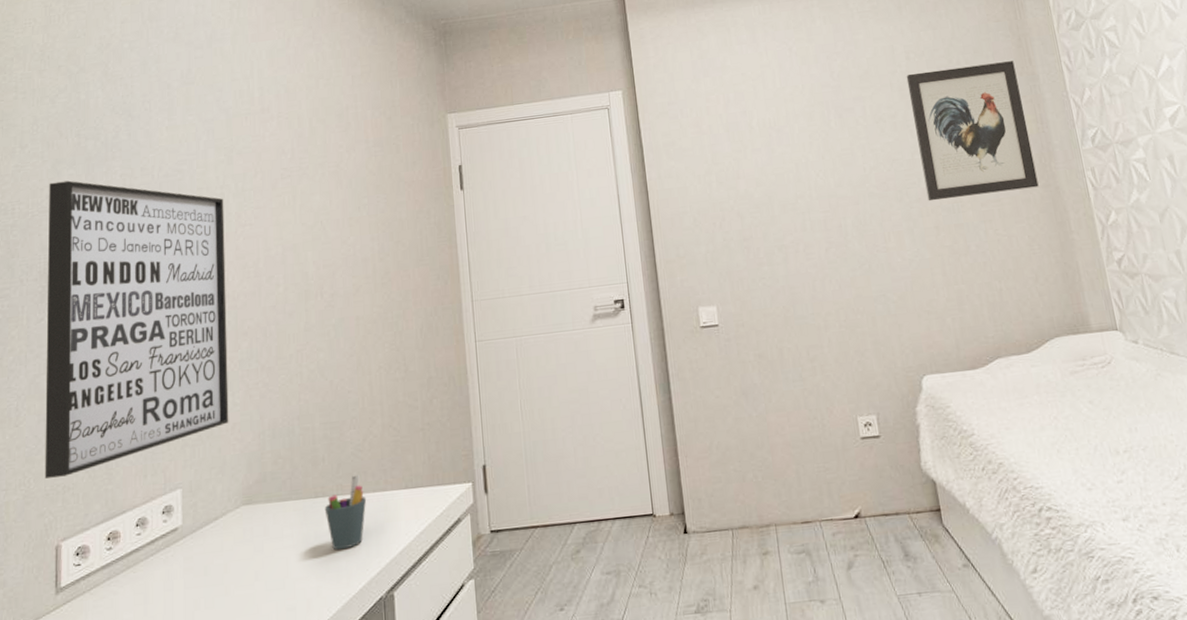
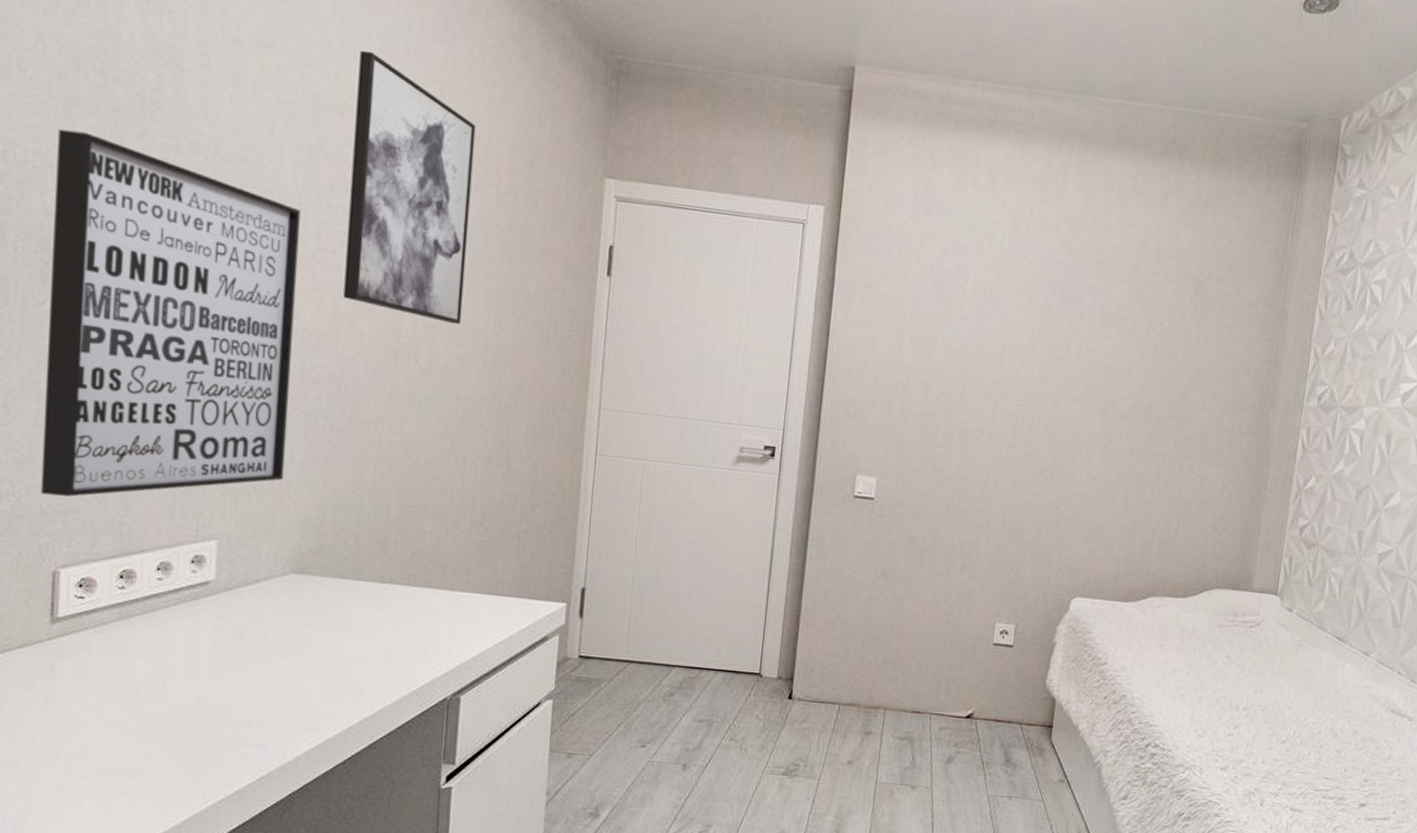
wall art: none [255,67,352,260] -> present [343,51,476,325]
pen holder: present [324,474,367,550] -> none [390,567,442,643]
wall art: present [906,61,1039,202] -> none [1132,275,1268,434]

